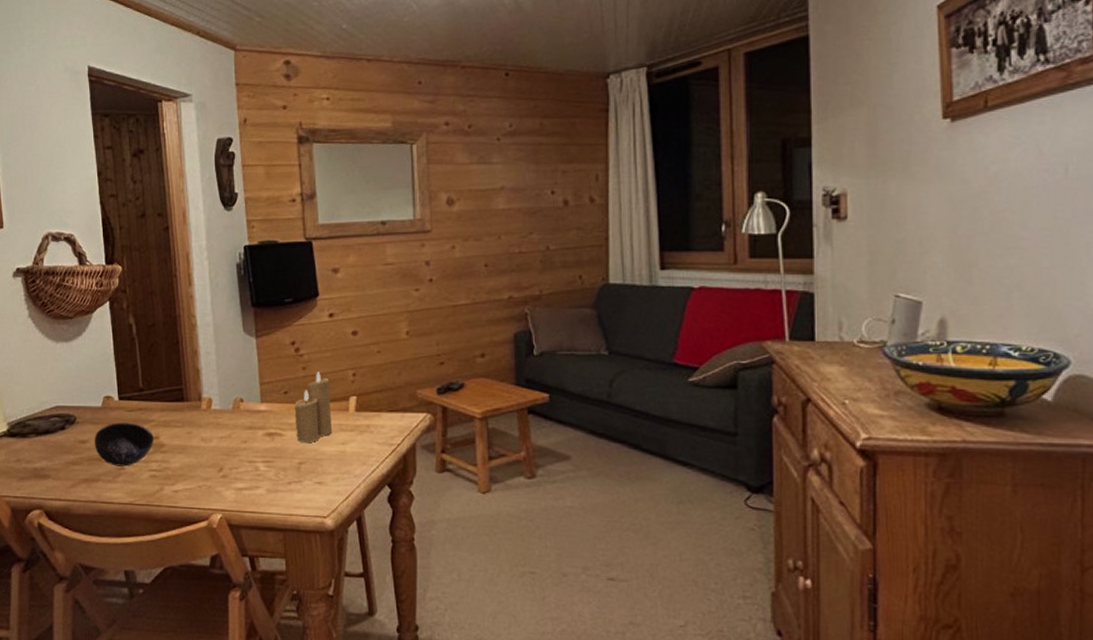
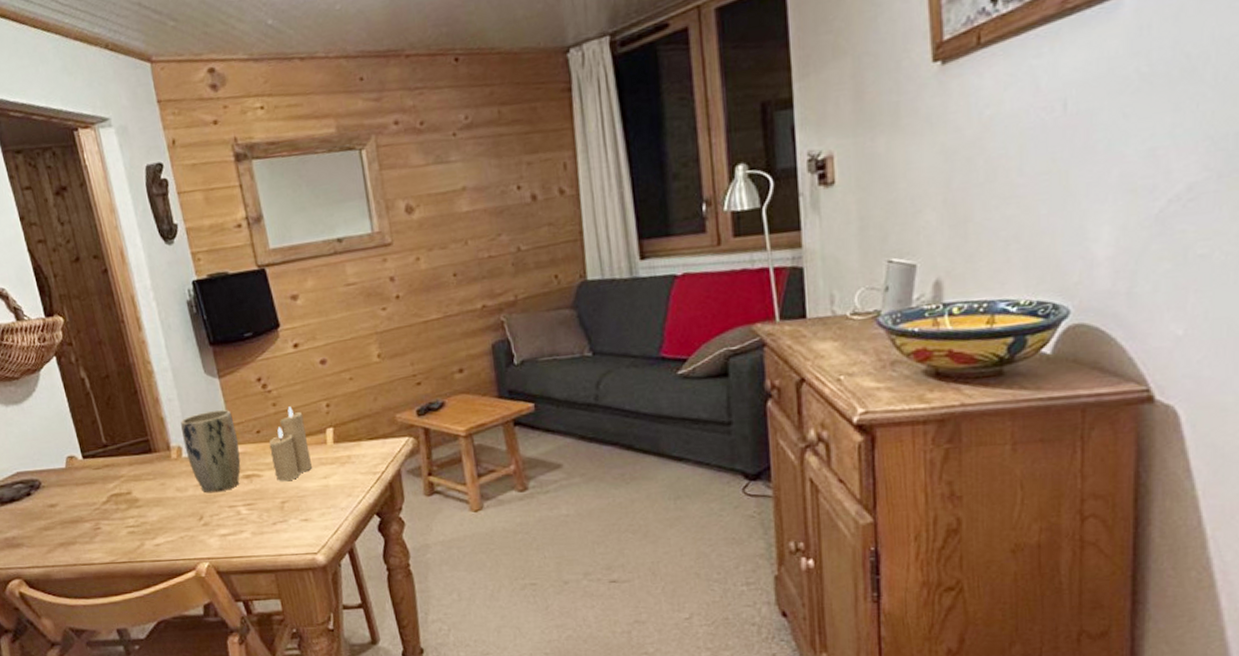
bowl: present [94,422,154,467] -> none [63,480,127,527]
plant pot: none [214,367,265,447] -> present [180,409,241,494]

